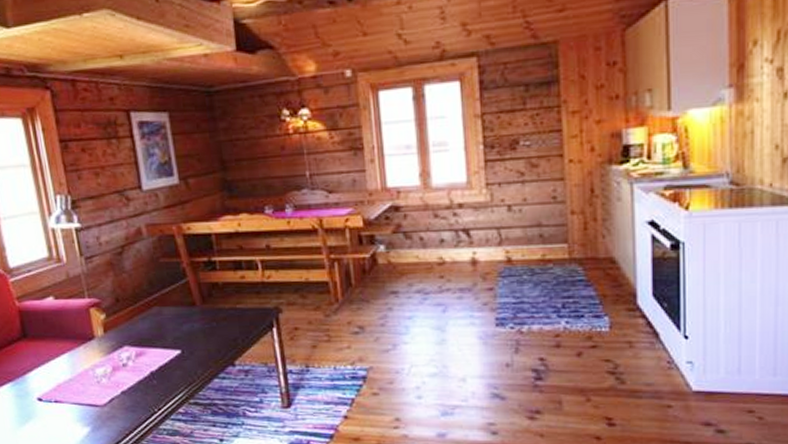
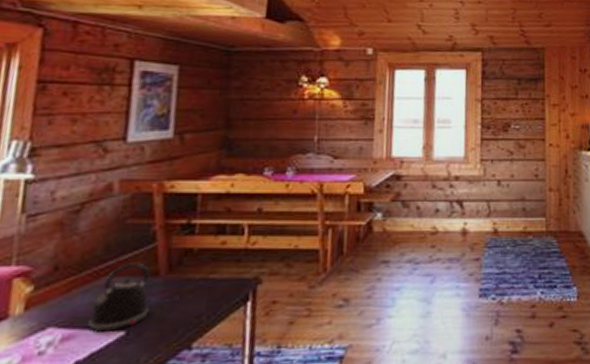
kettle: none [149,295,195,351] -> present [88,262,150,332]

